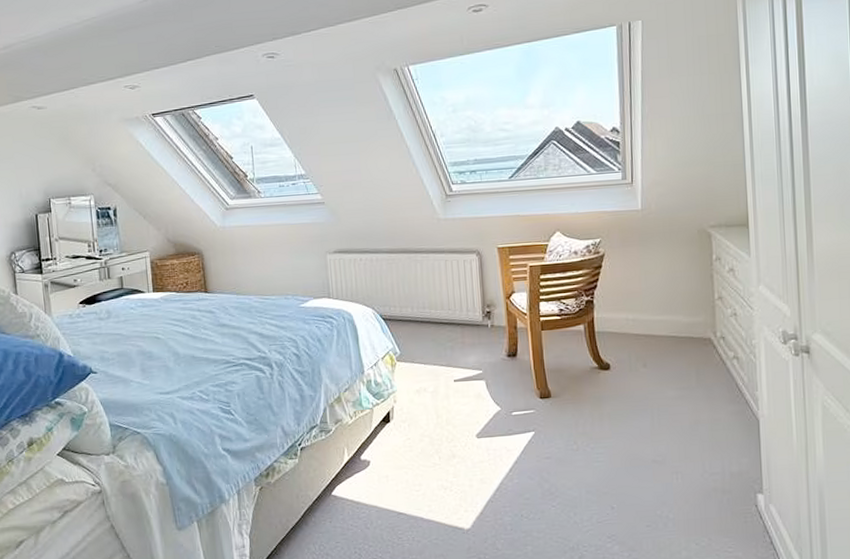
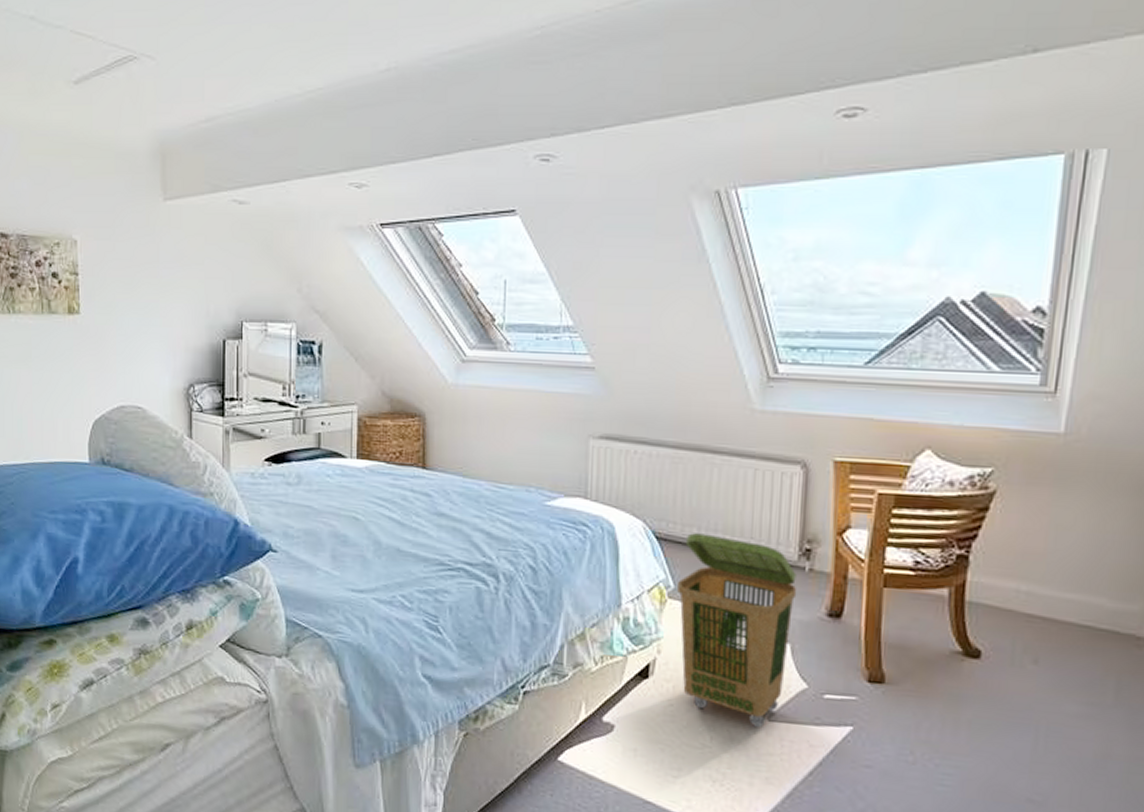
laundry basket: none [402,311,485,445] -> present [677,533,797,728]

